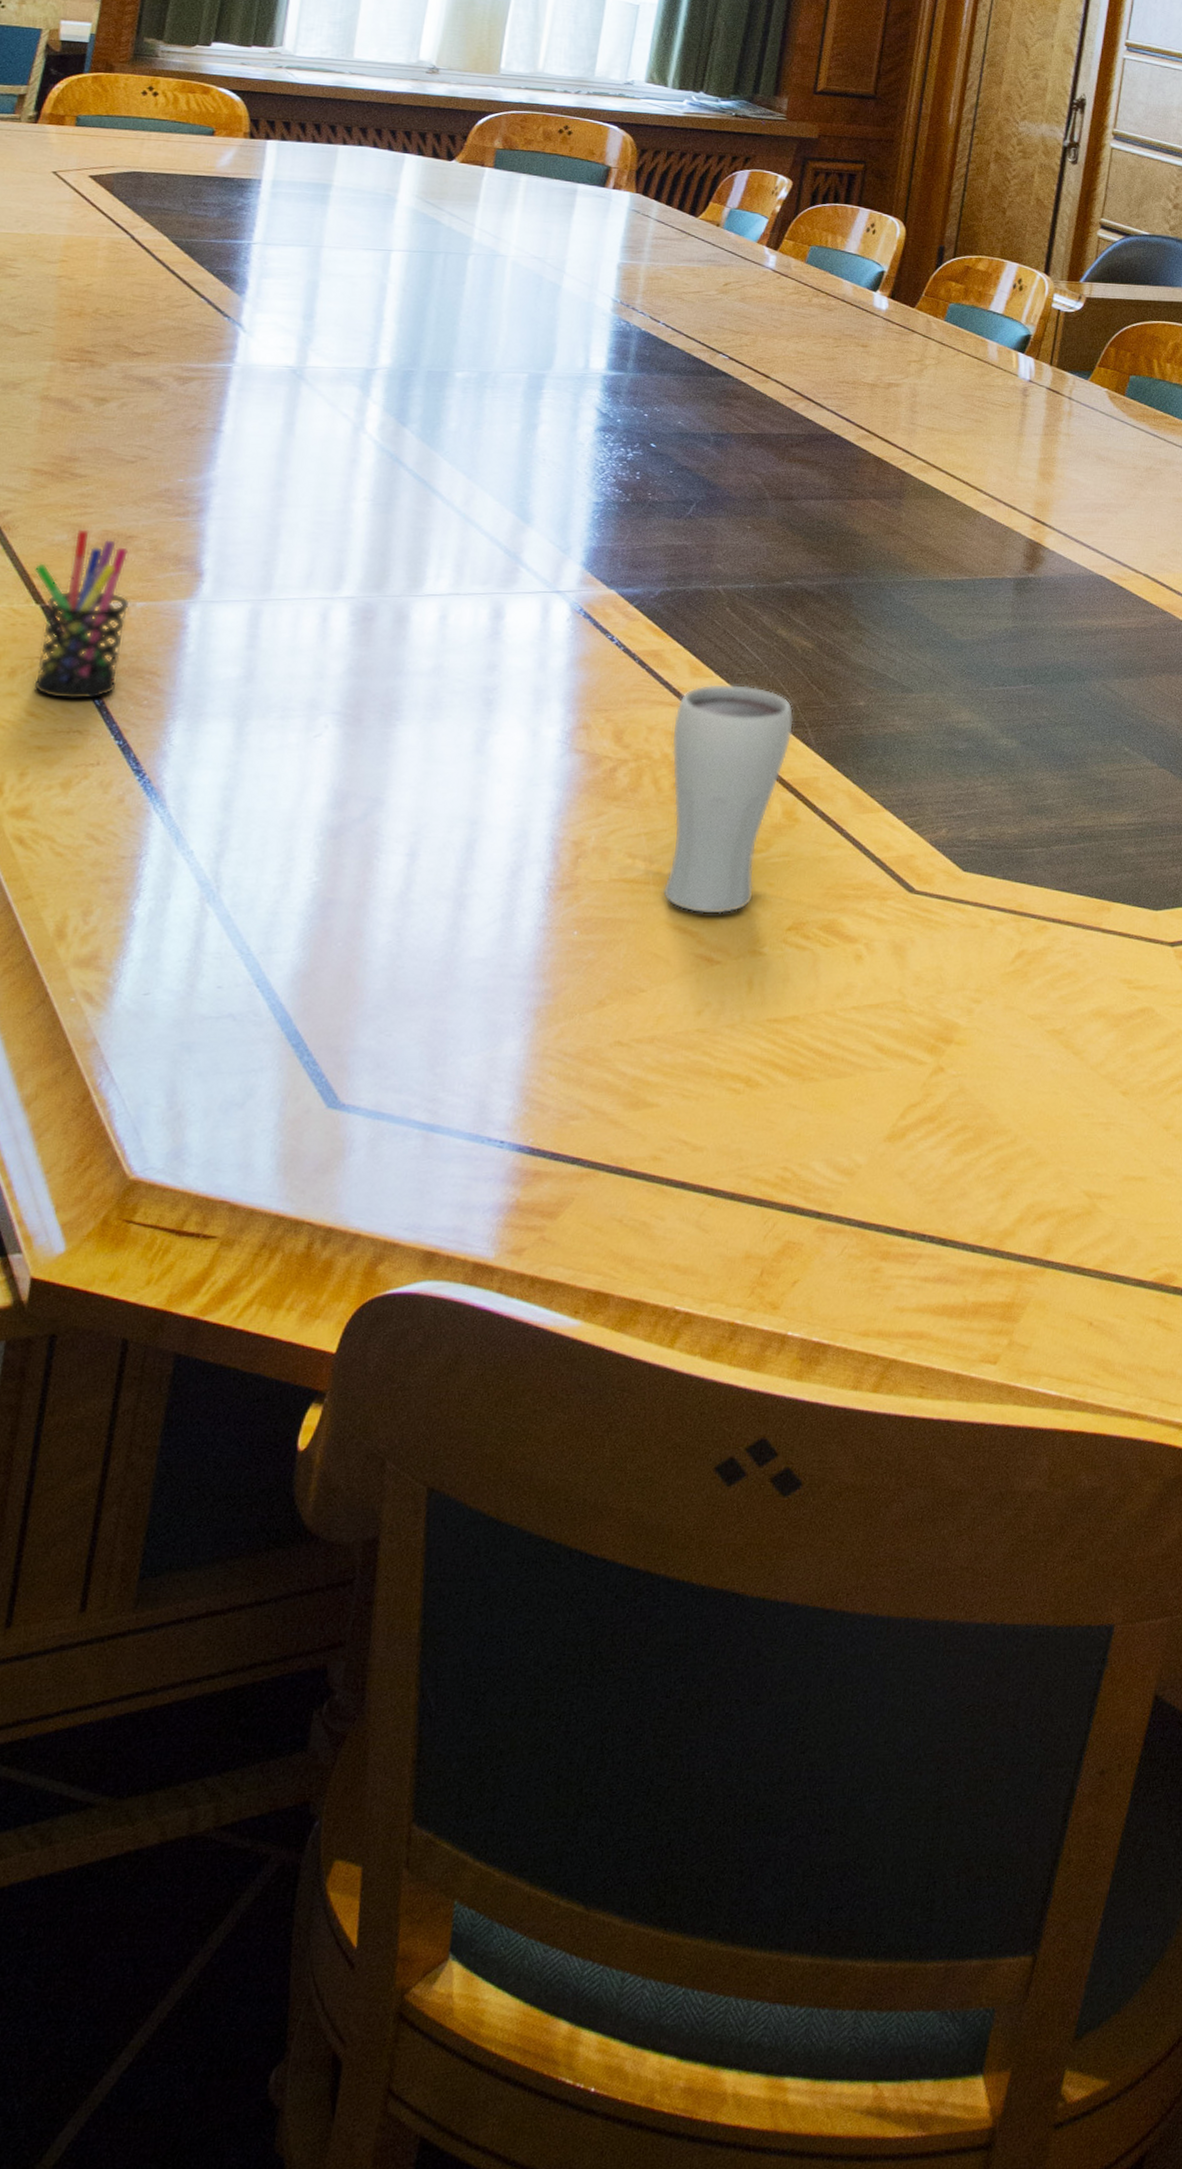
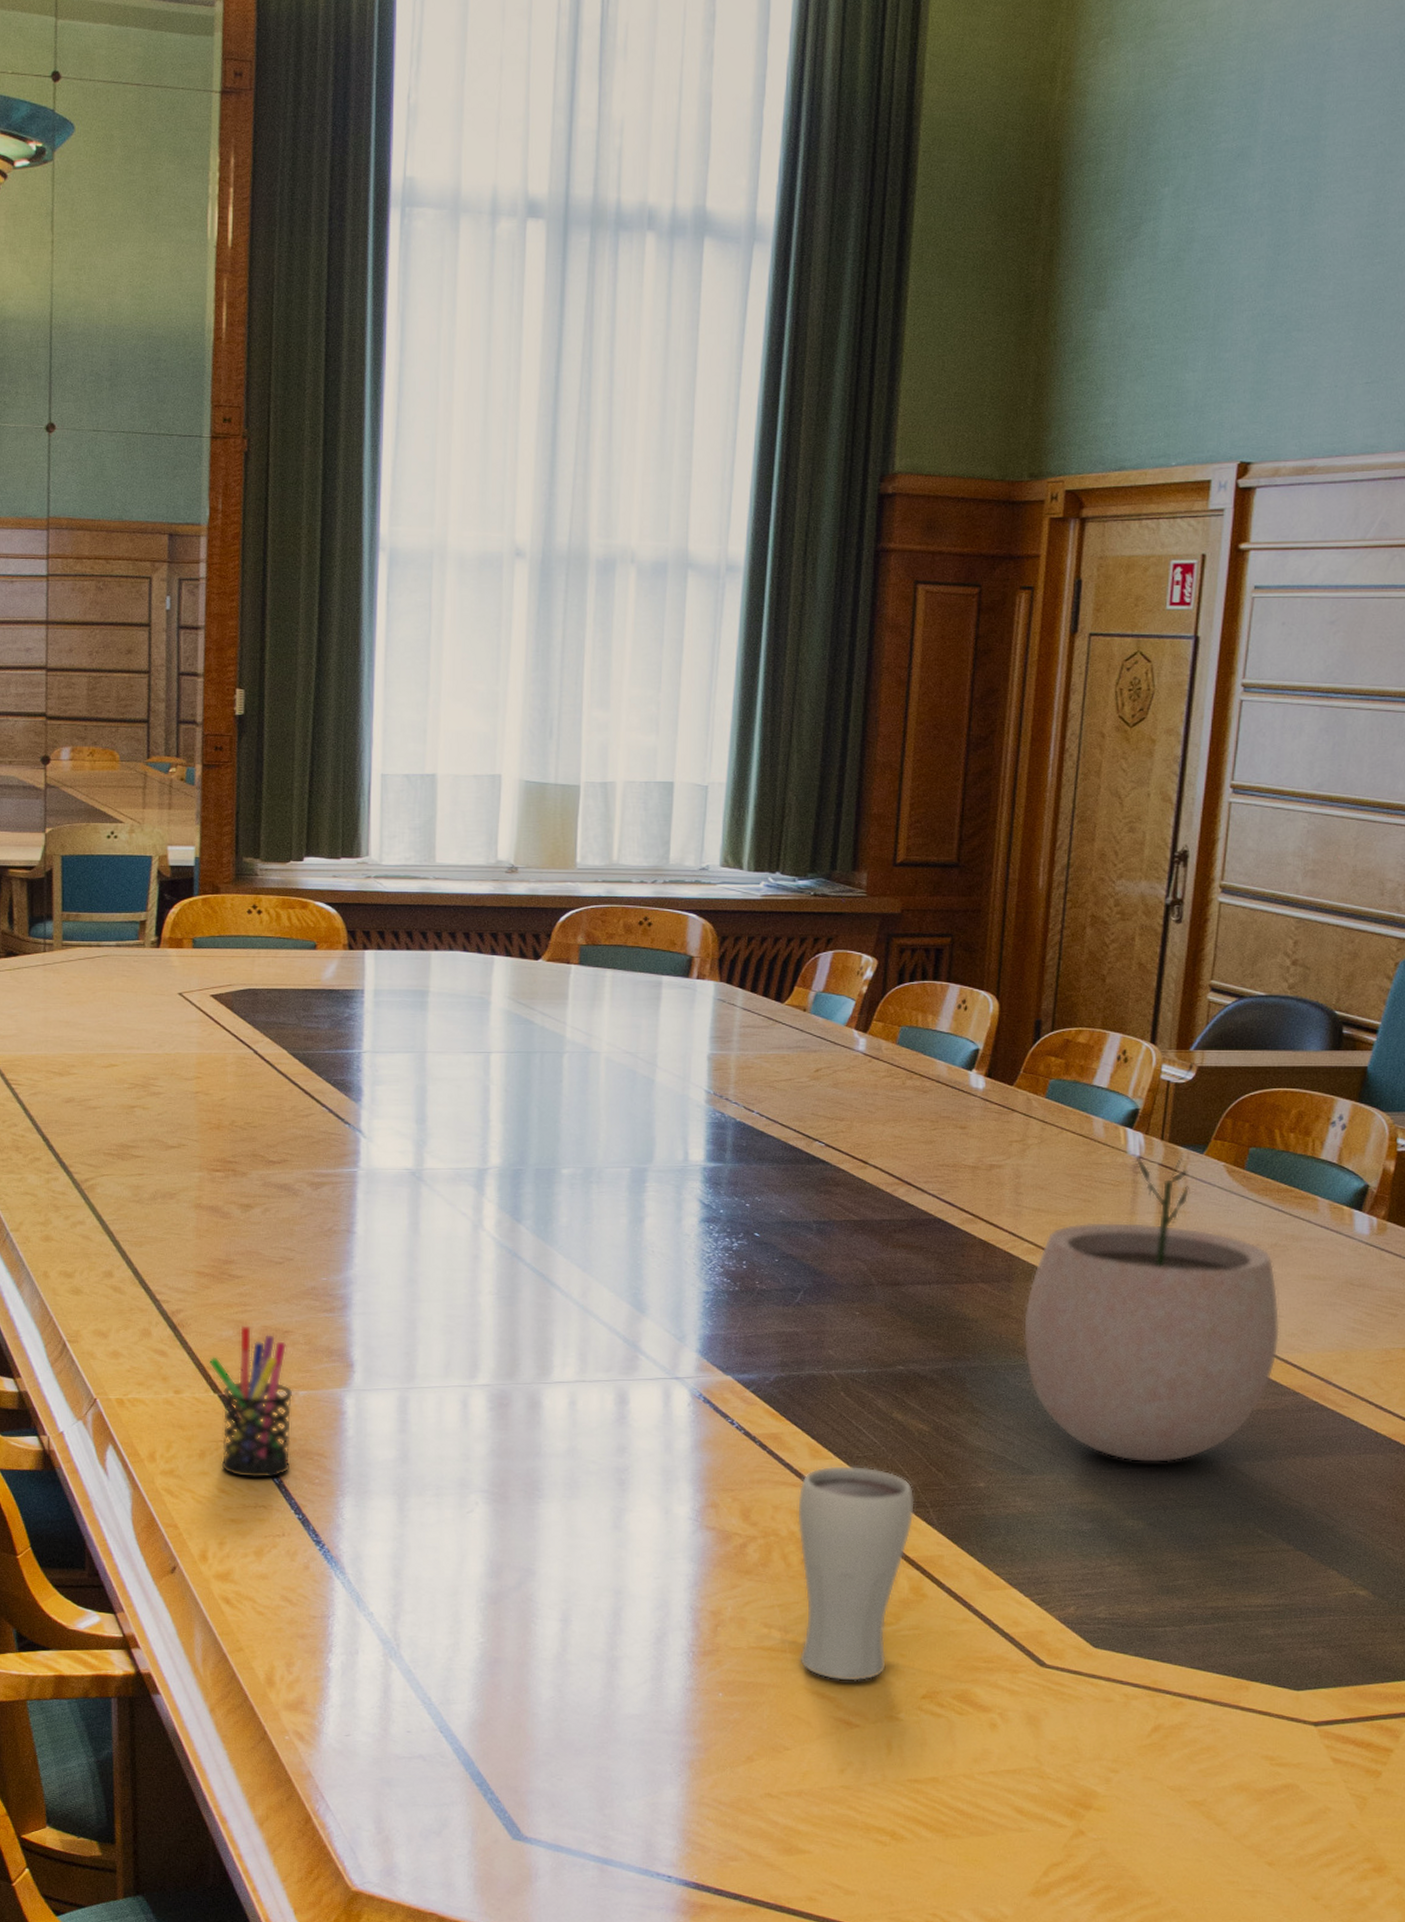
plant pot: none [910,380,1152,681] -> present [1023,1155,1280,1463]

